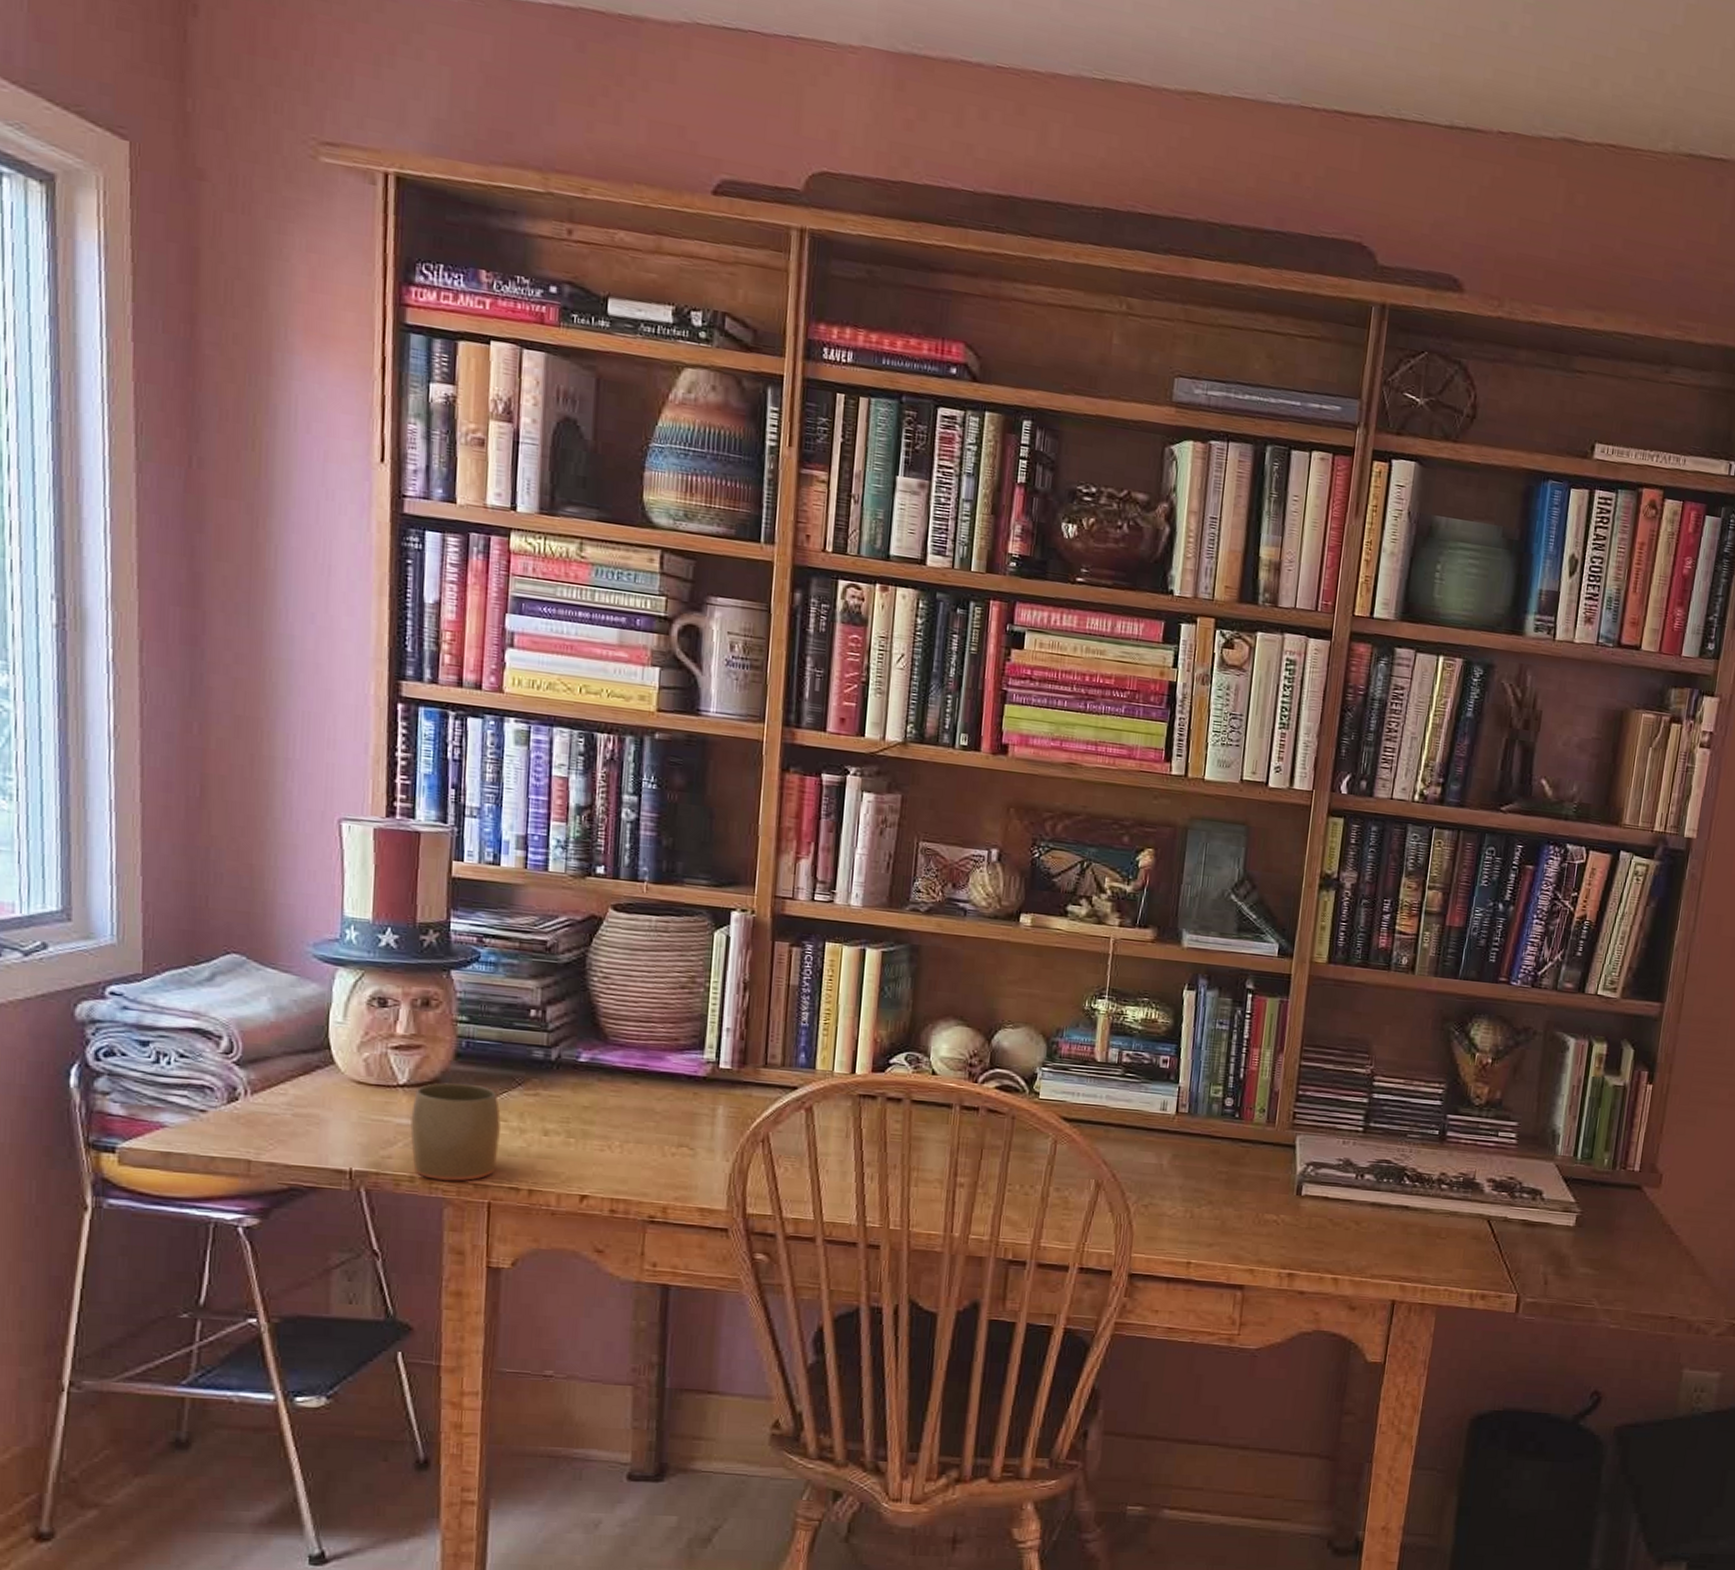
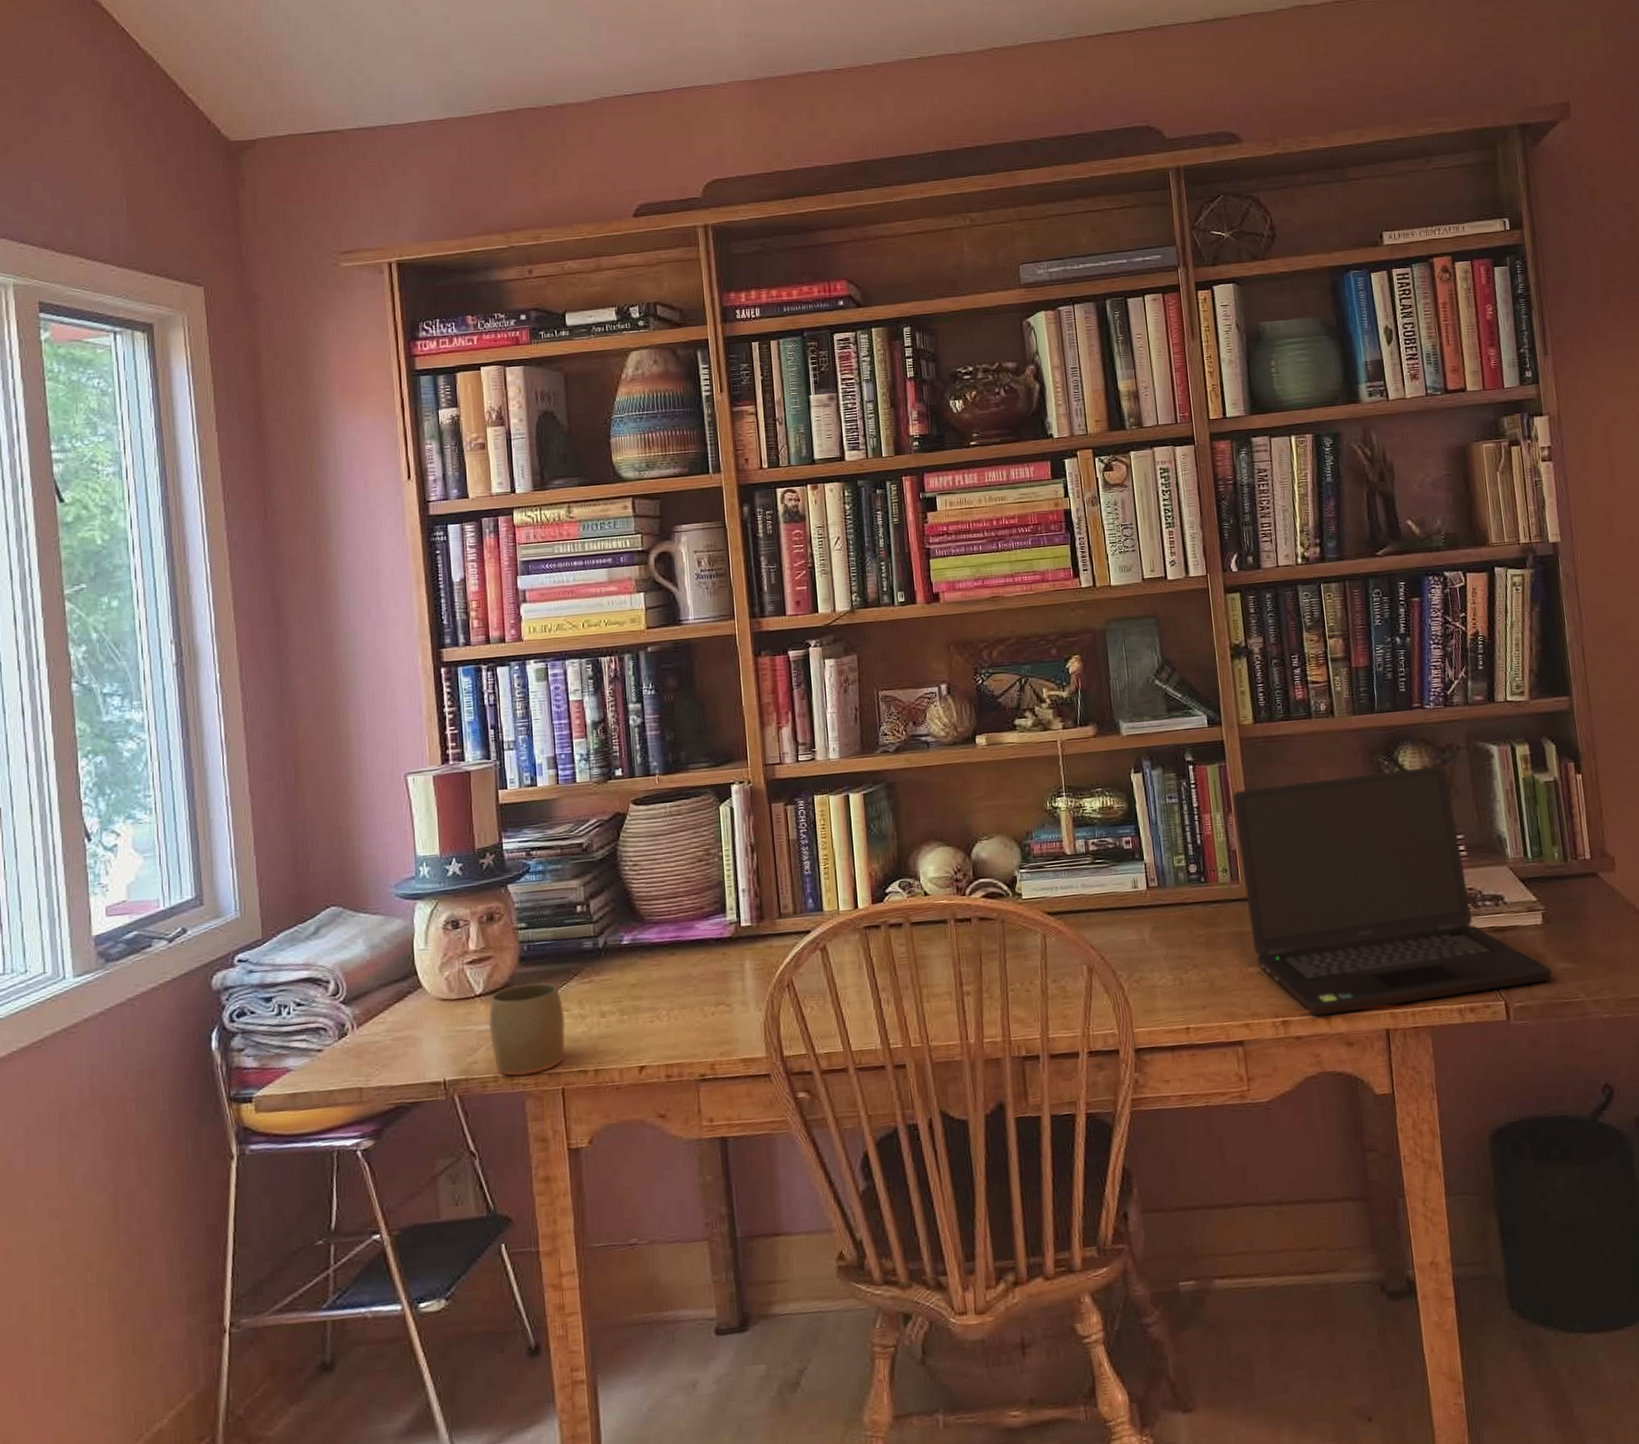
laptop: none [1275,1030,1571,1283] -> present [1232,765,1552,1016]

